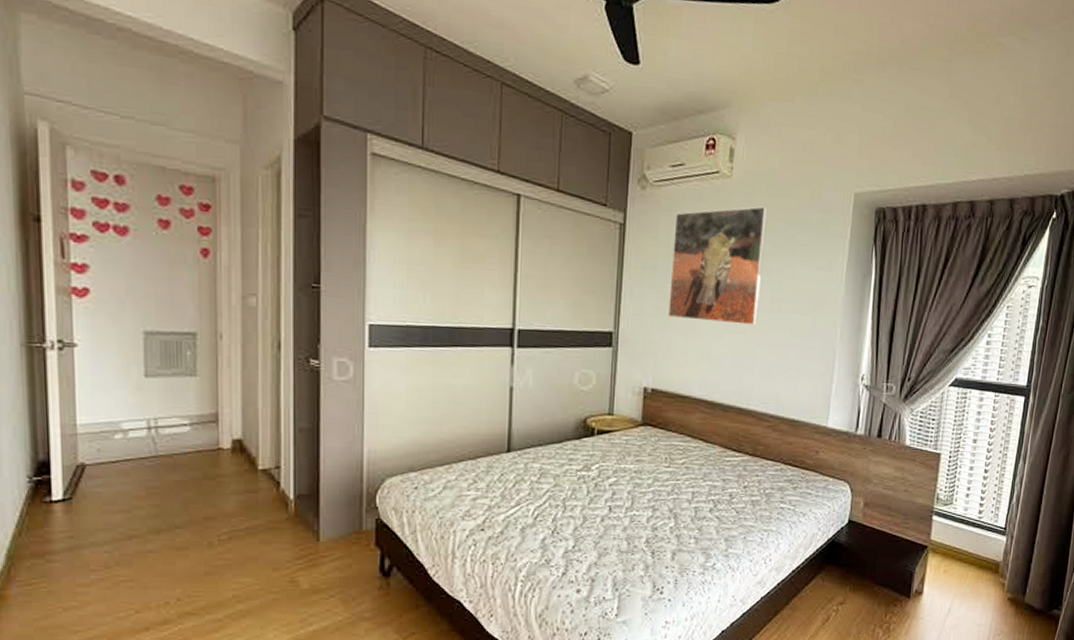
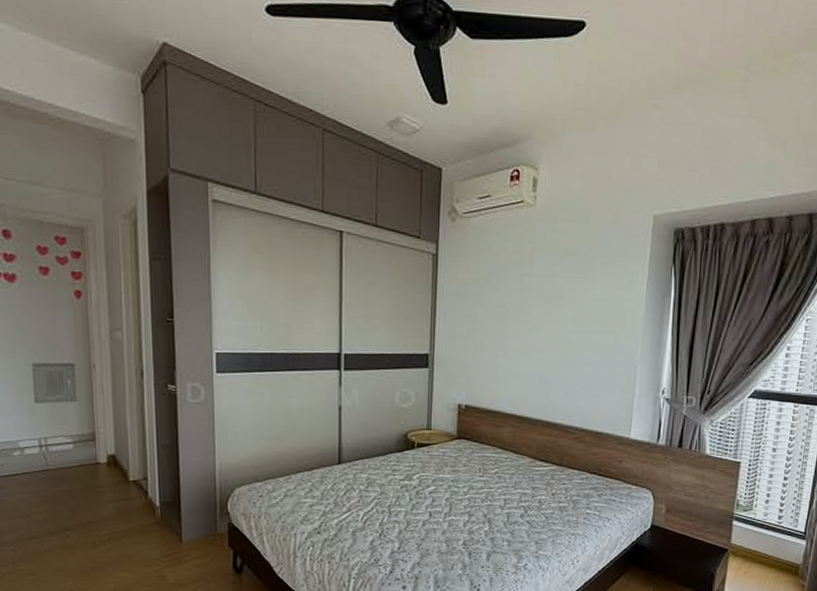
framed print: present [668,206,768,325] -> none [479,232,570,344]

